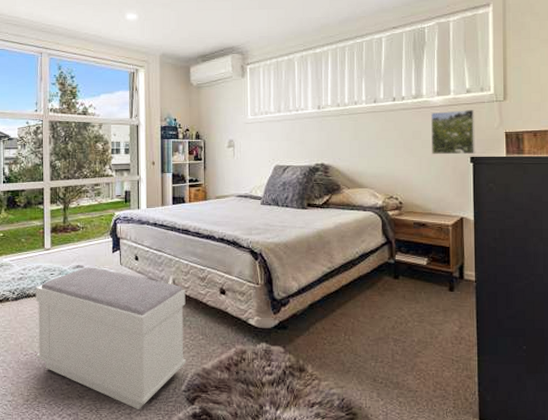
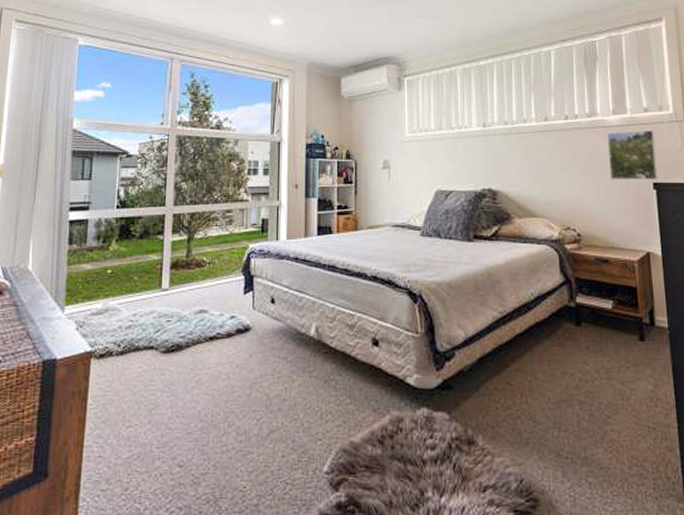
bench: present [36,267,186,410] -> none [142,312,331,500]

